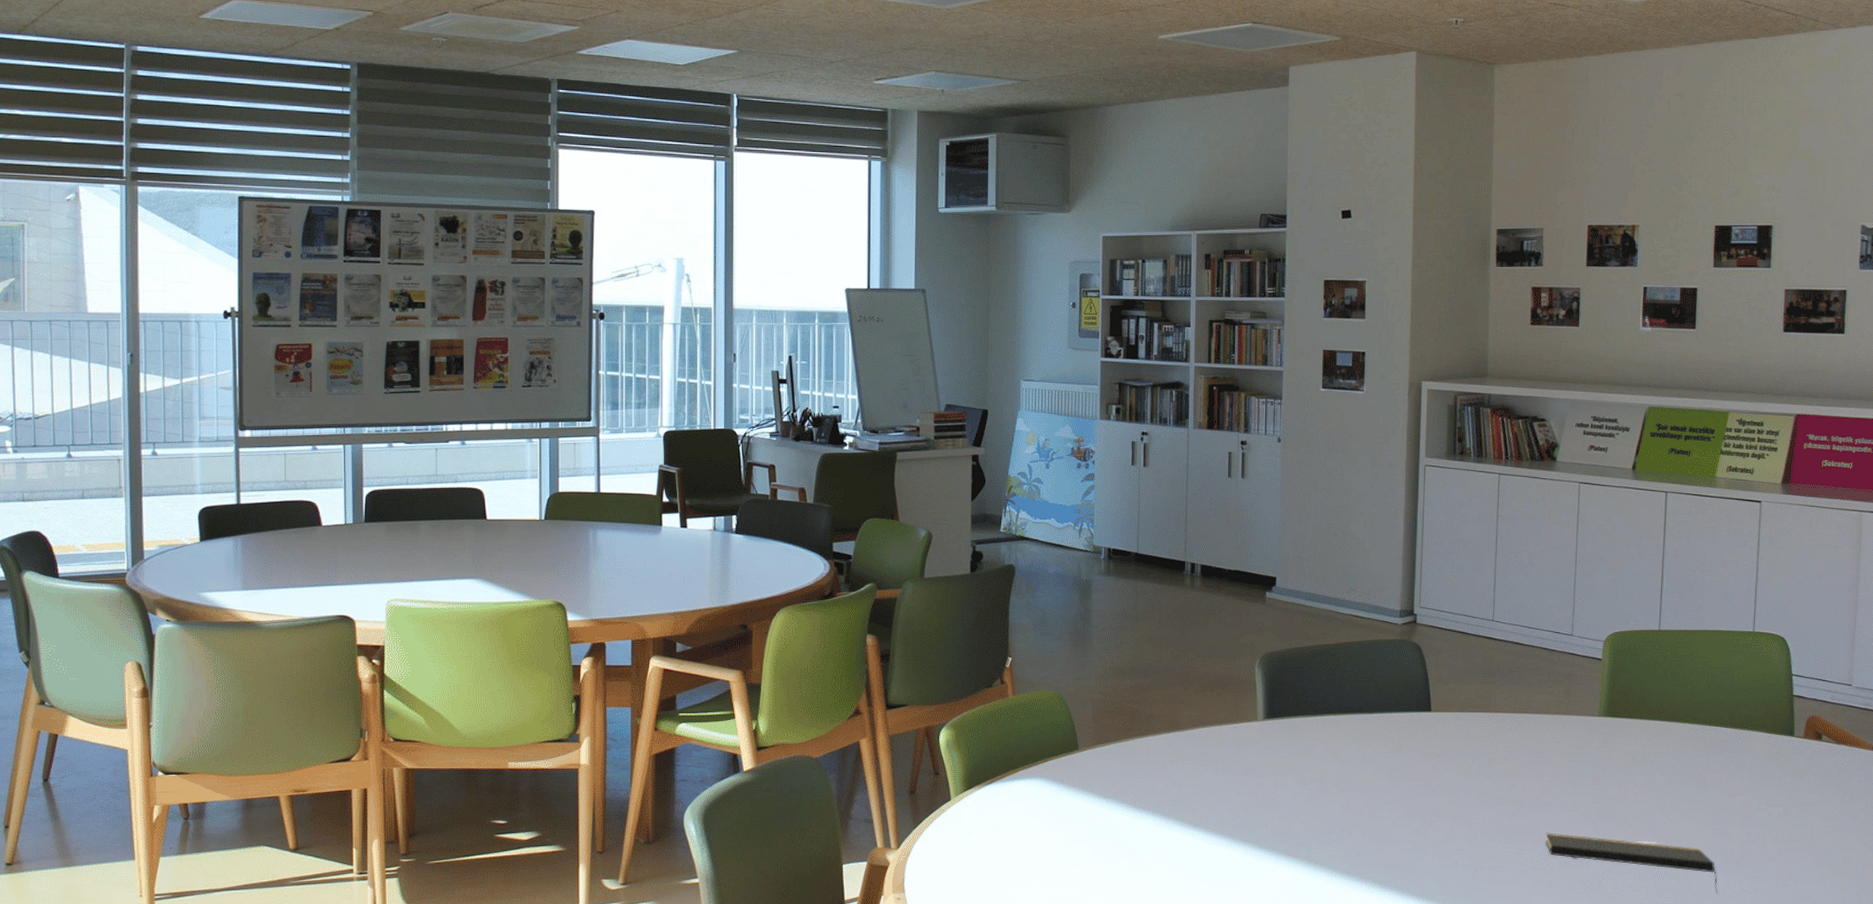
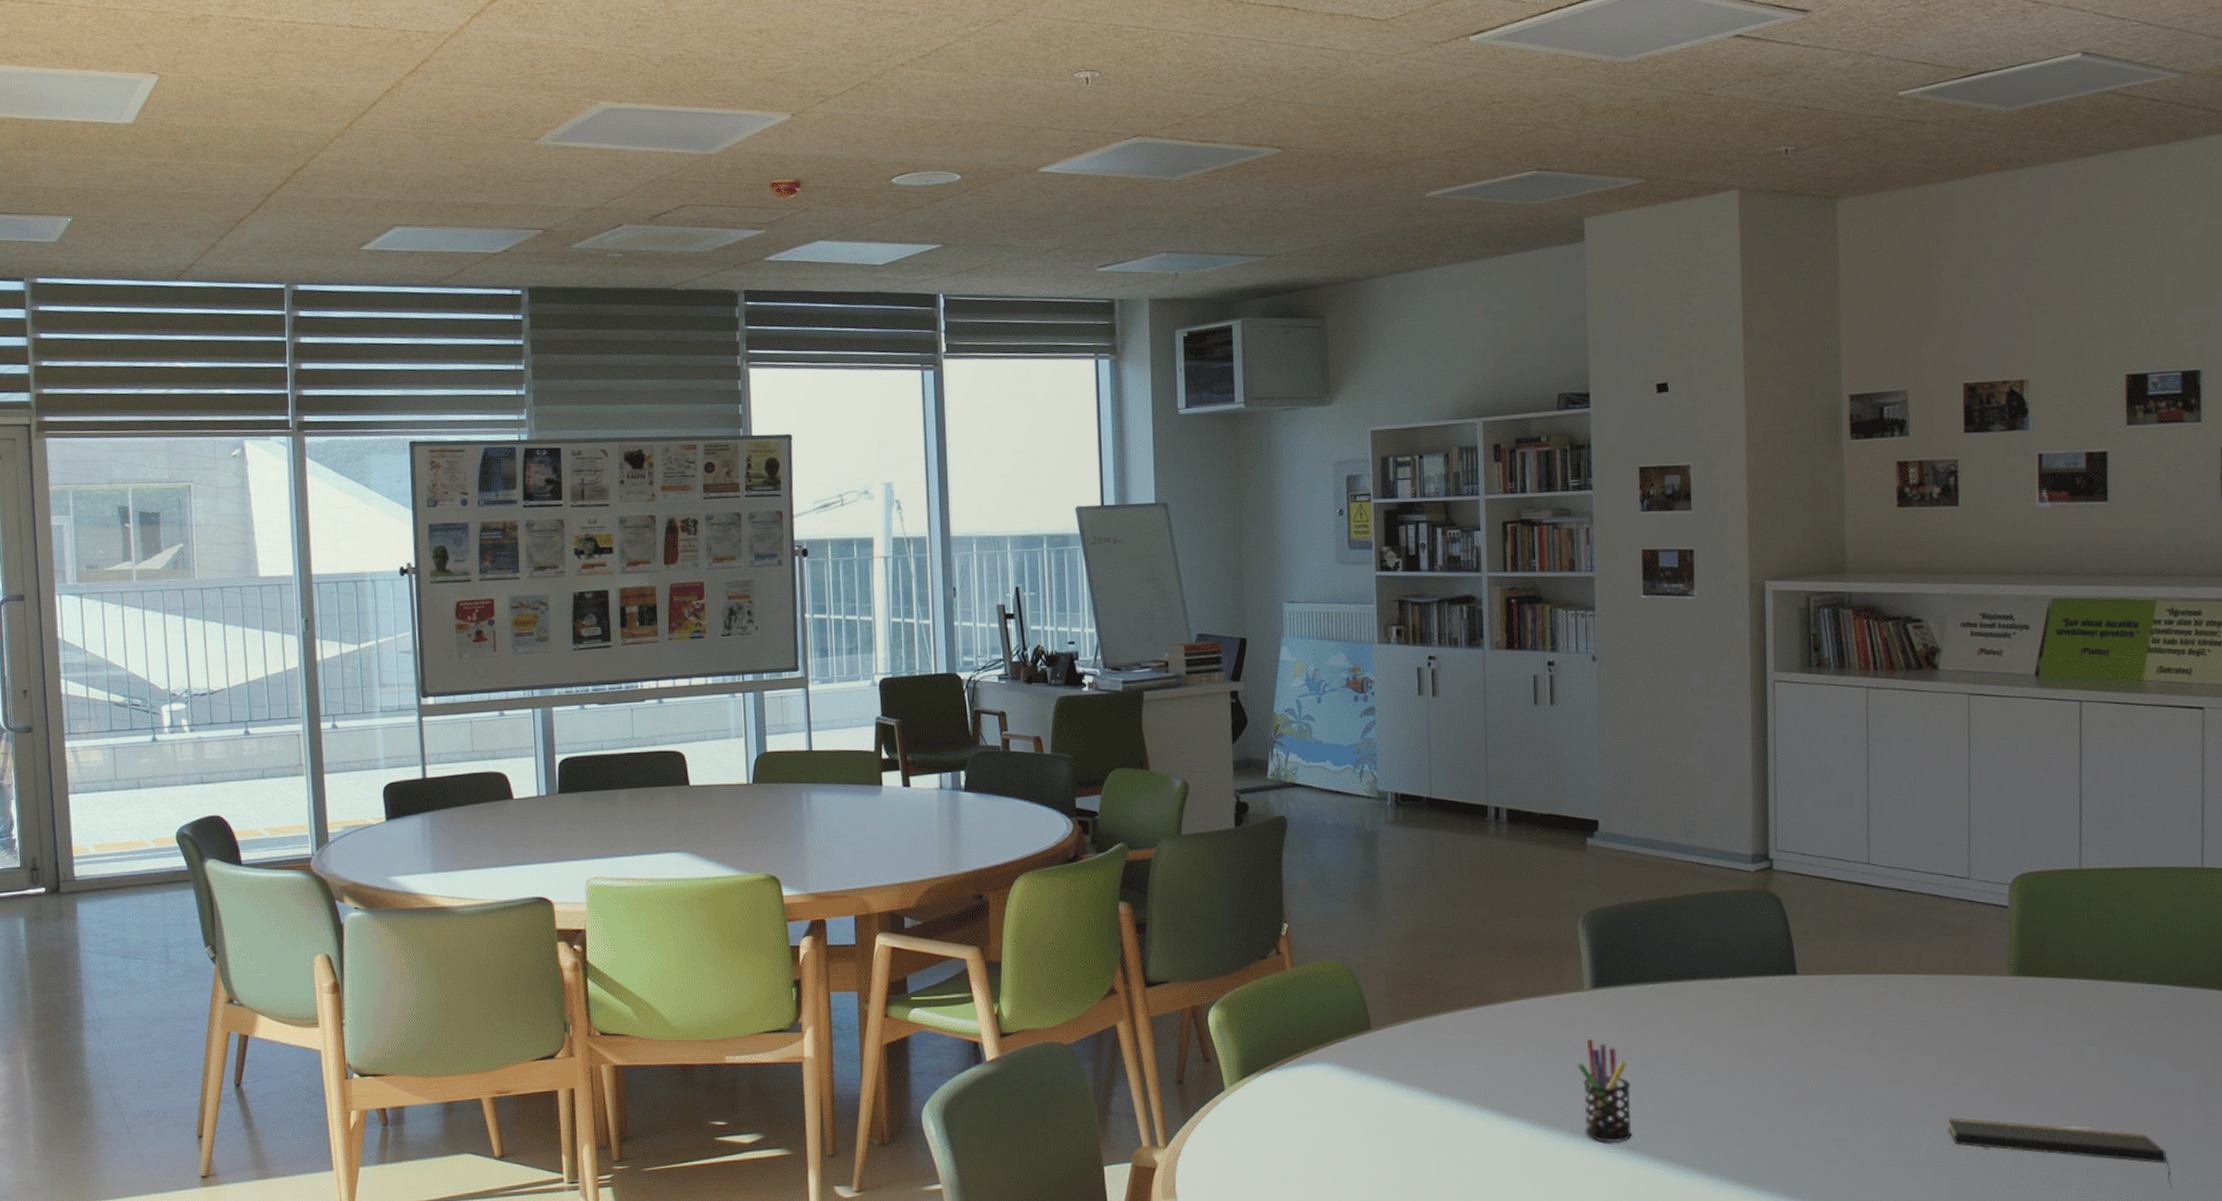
pen holder: none [1249,762,1292,850] -> present [1578,1039,1632,1143]

